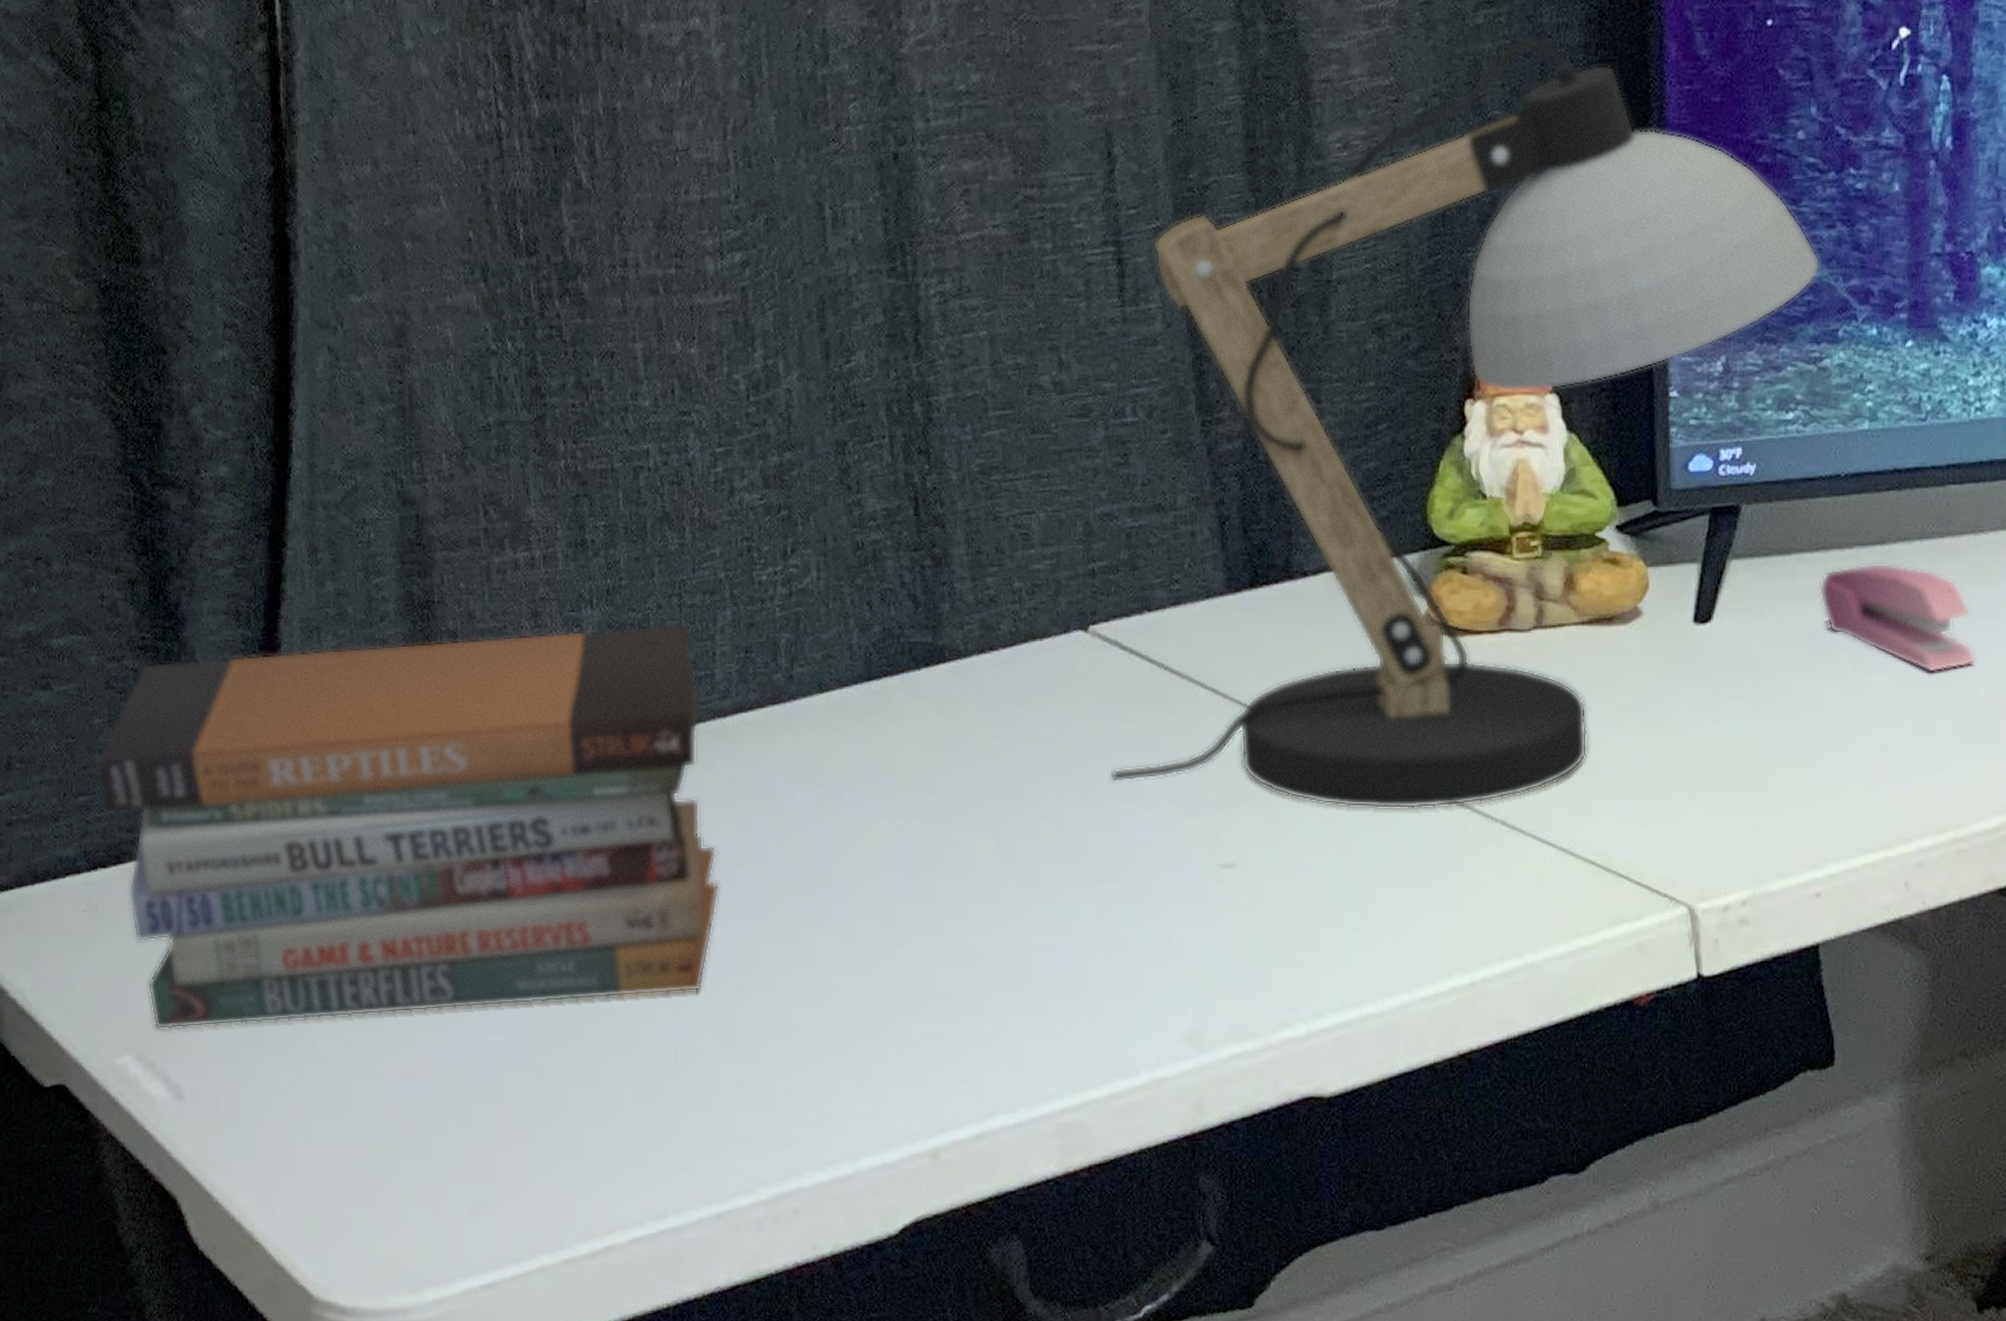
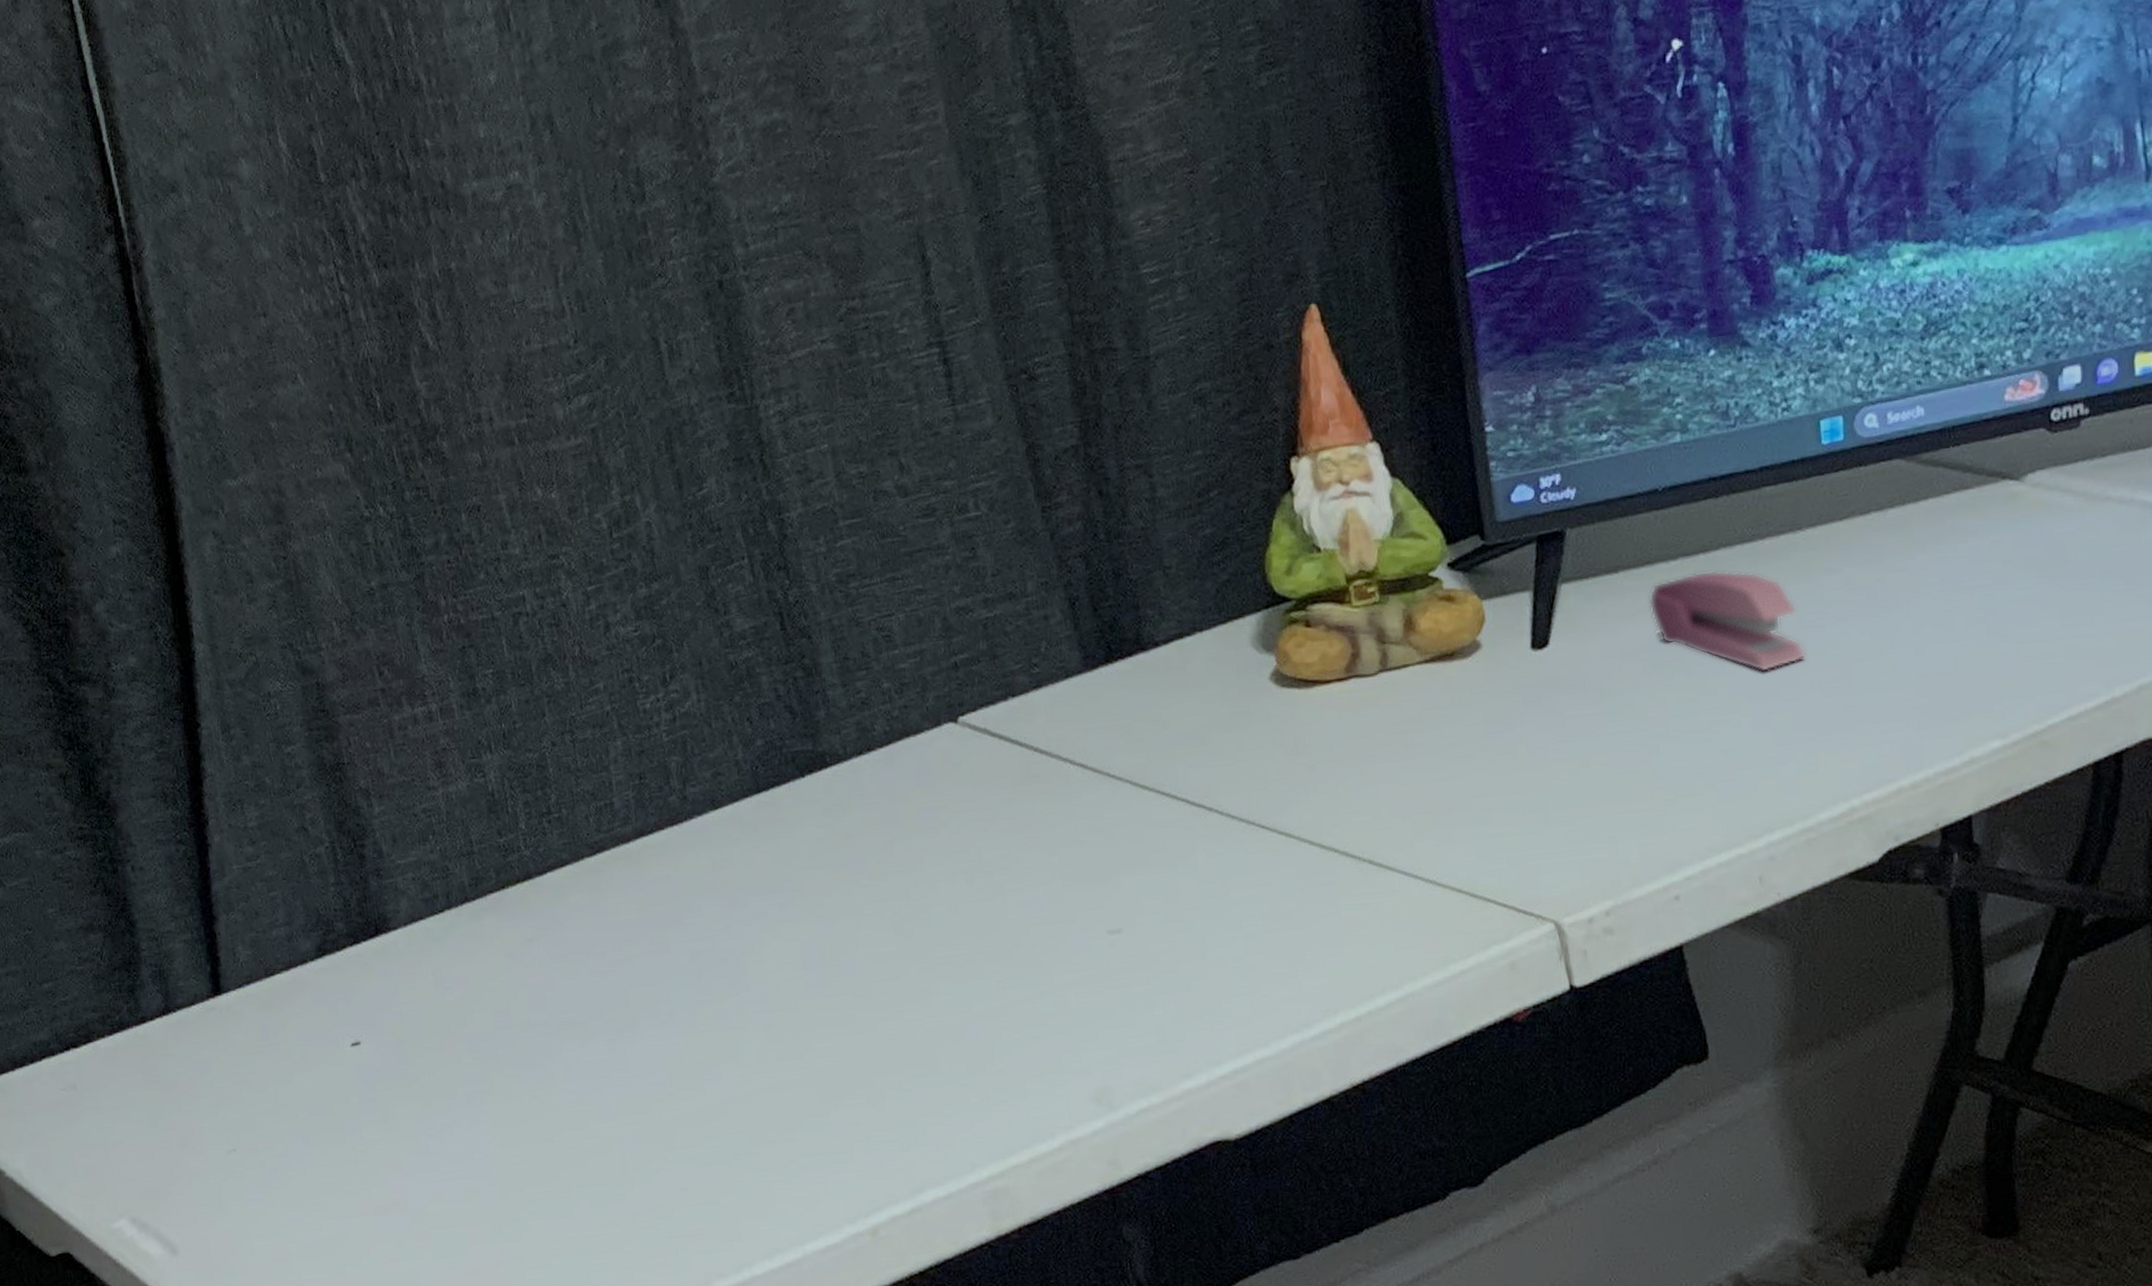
book stack: present [96,623,719,1030] -> none [54,757,645,1193]
desk lamp: present [1110,36,1820,809] -> none [974,92,1618,864]

